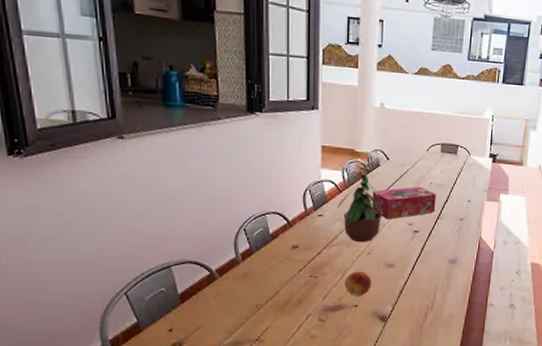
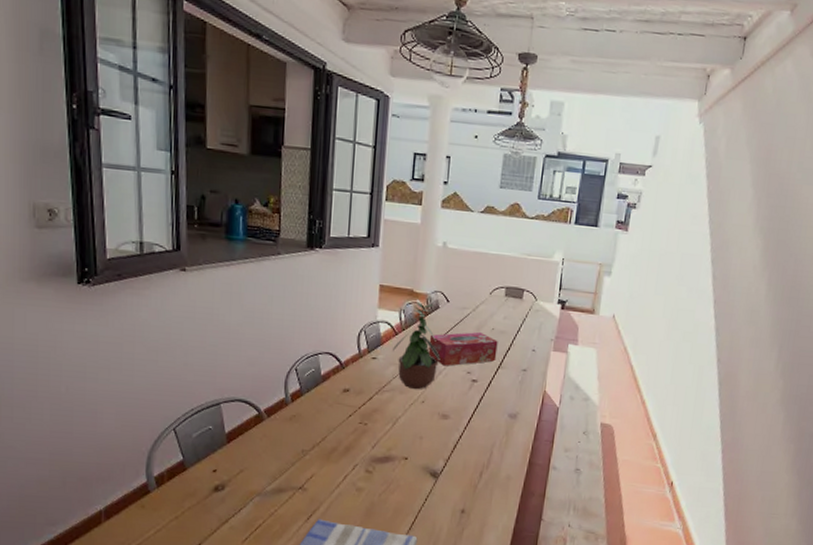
fruit: present [344,271,372,296] -> none [395,421,424,448]

